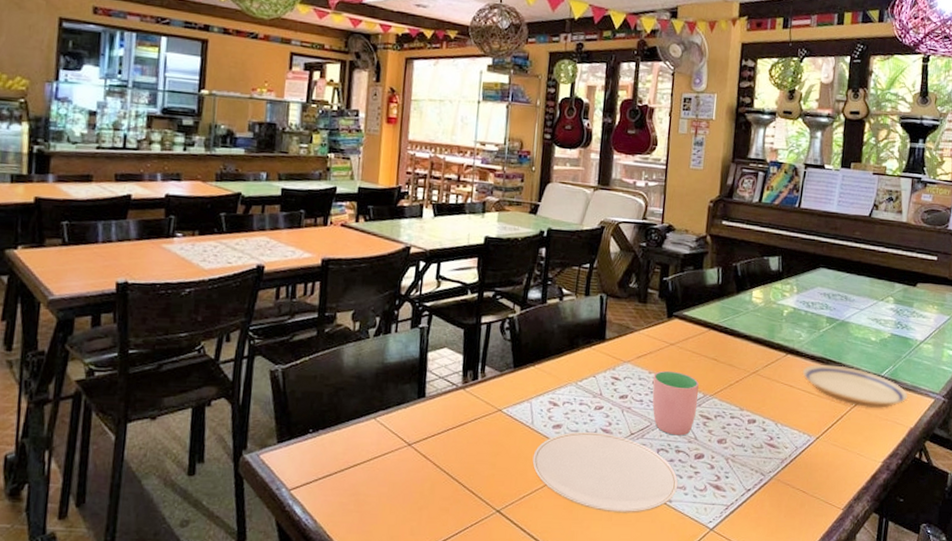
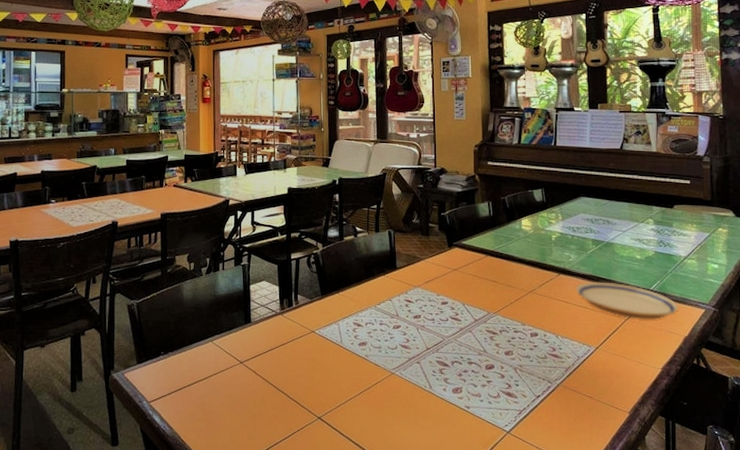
plate: present [532,431,679,514] -> none [344,347,474,419]
cup: present [652,370,699,436] -> none [441,292,483,349]

